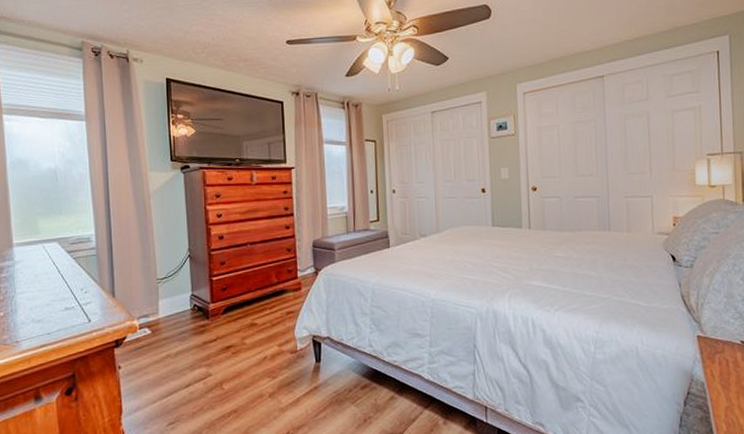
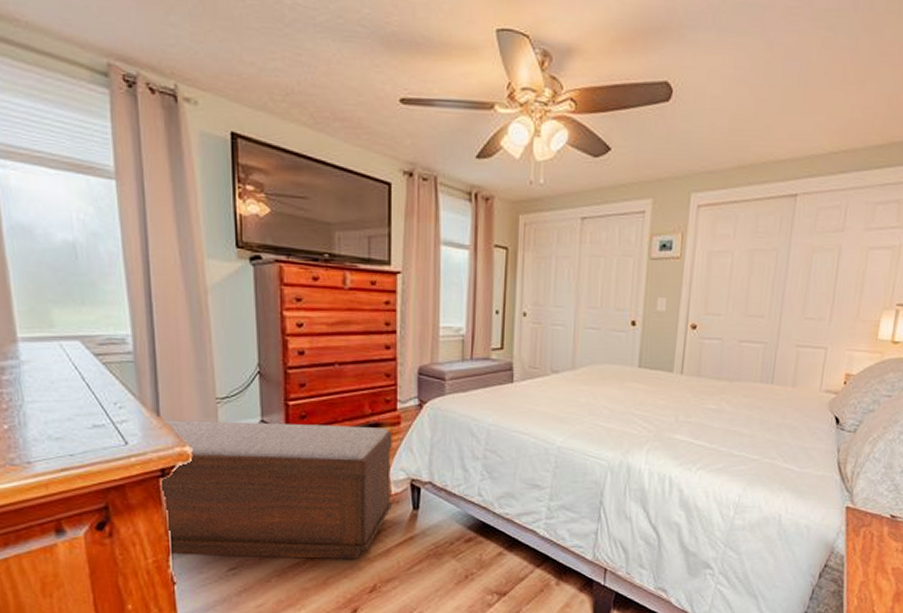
bench: none [116,293,298,414] -> present [162,420,392,559]

